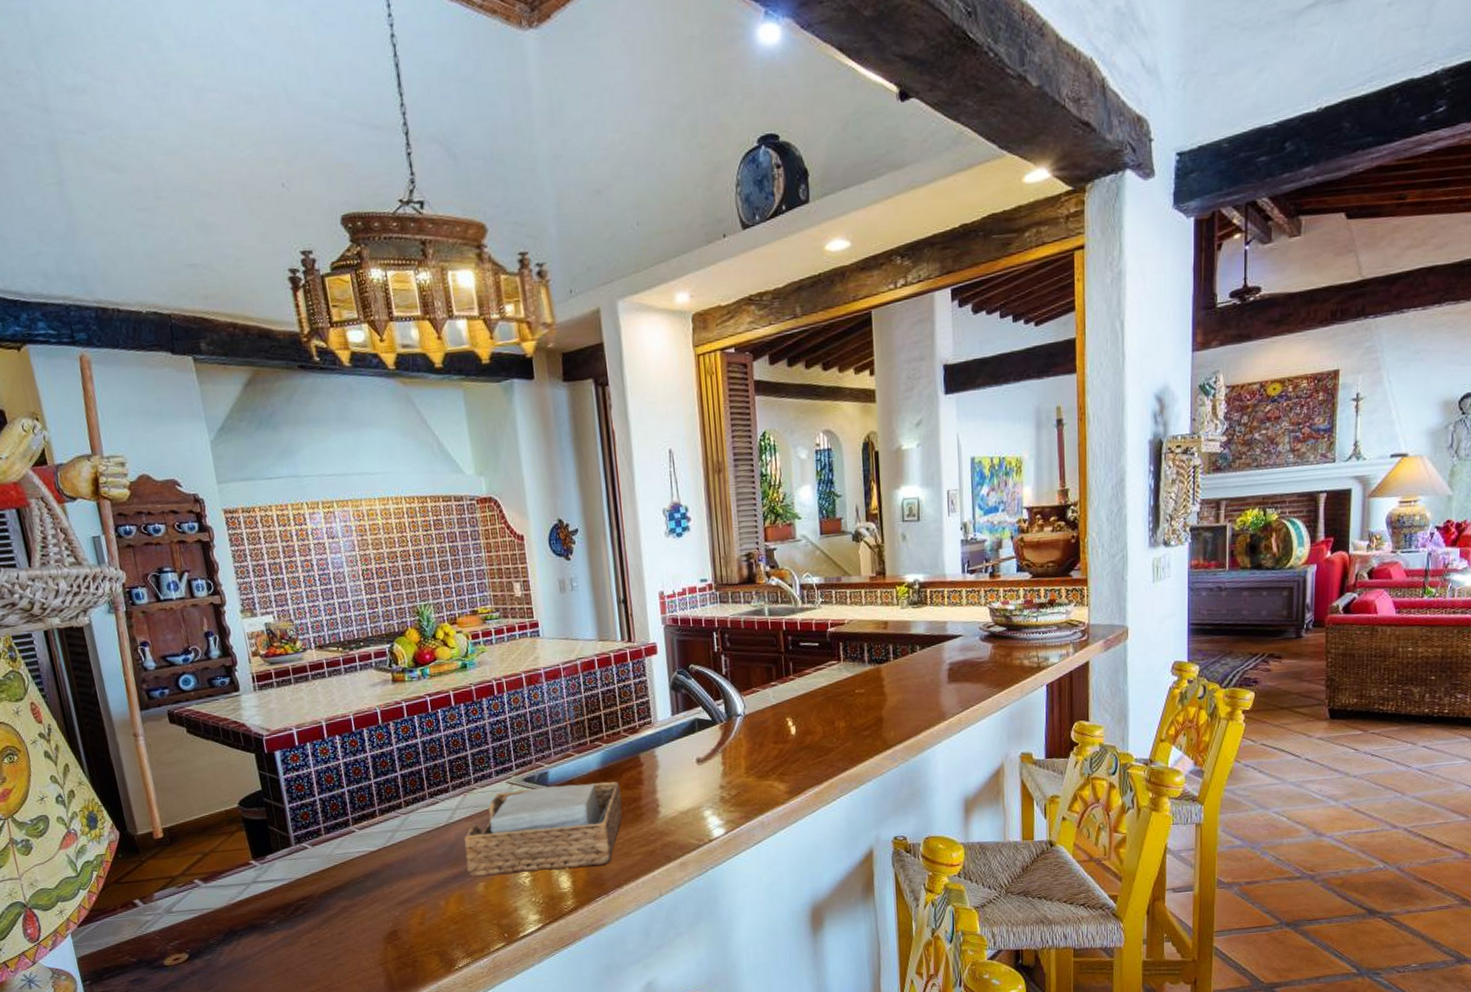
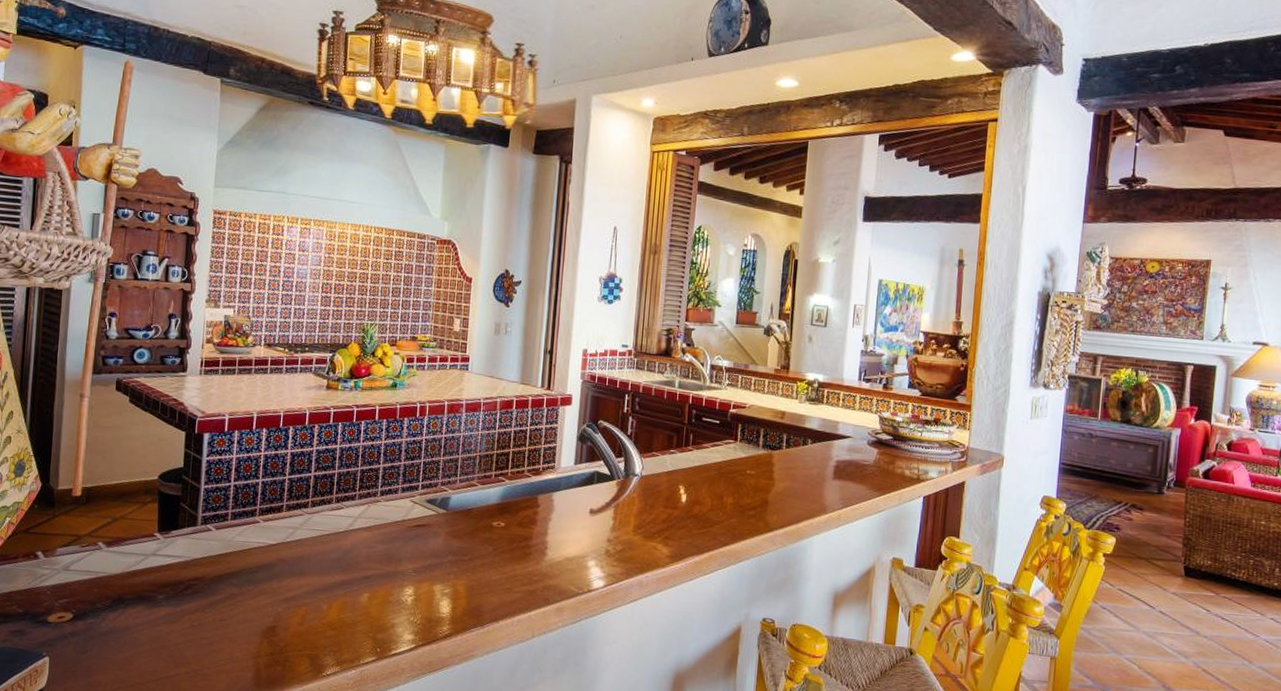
napkin holder: present [463,781,623,877] -> none [355,509,515,597]

